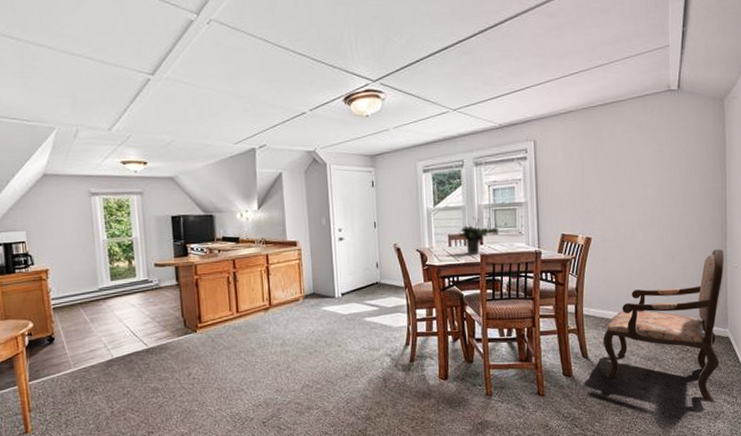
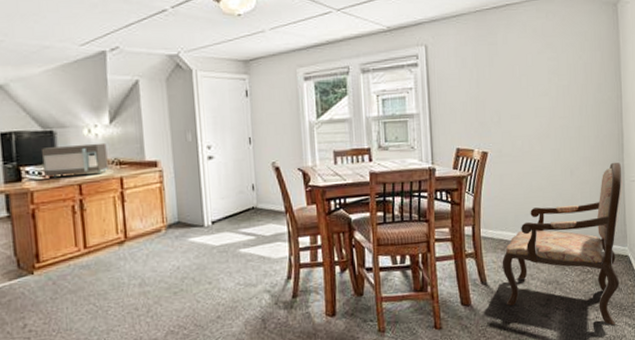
microwave: none [204,225,257,254] -> present [42,142,109,178]
potted plant: present [457,216,499,255] -> none [343,130,389,173]

